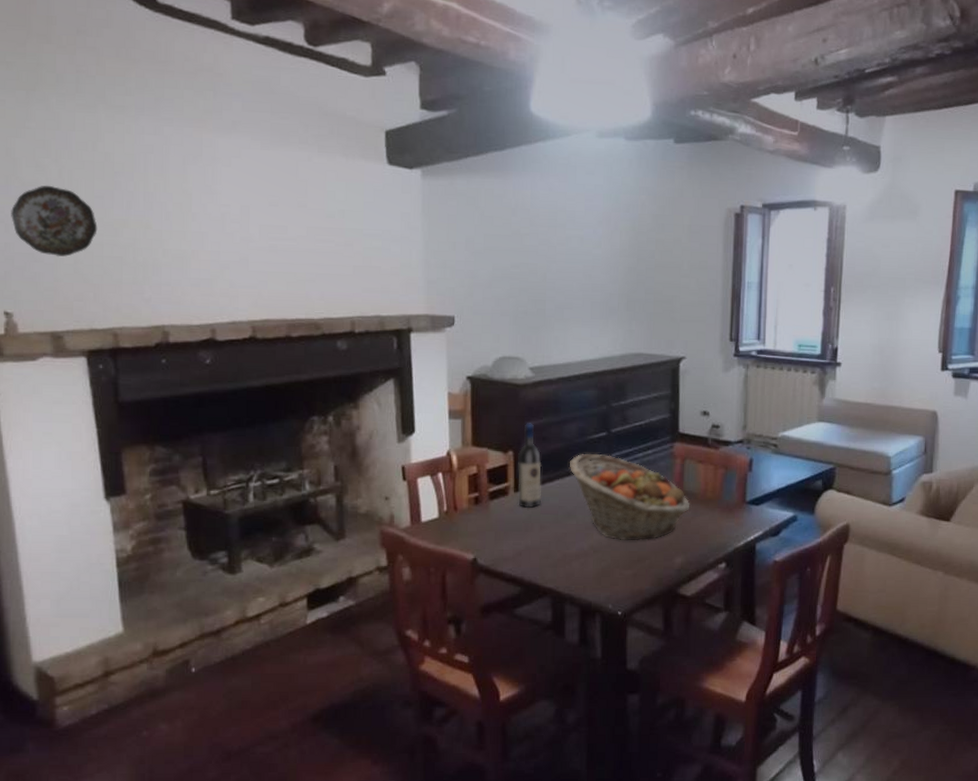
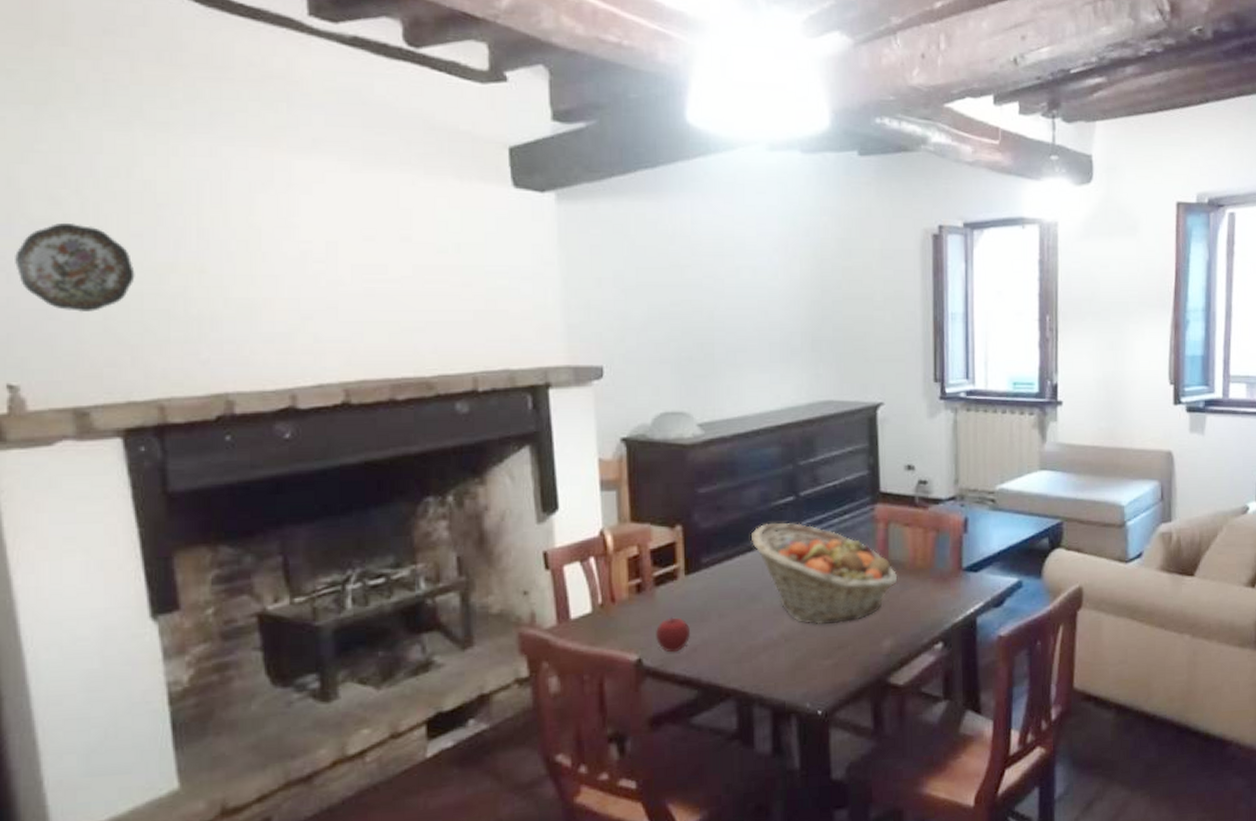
apple: none [489,526,517,555] -> present [656,617,691,653]
wine bottle: present [518,423,542,509] -> none [688,490,719,594]

